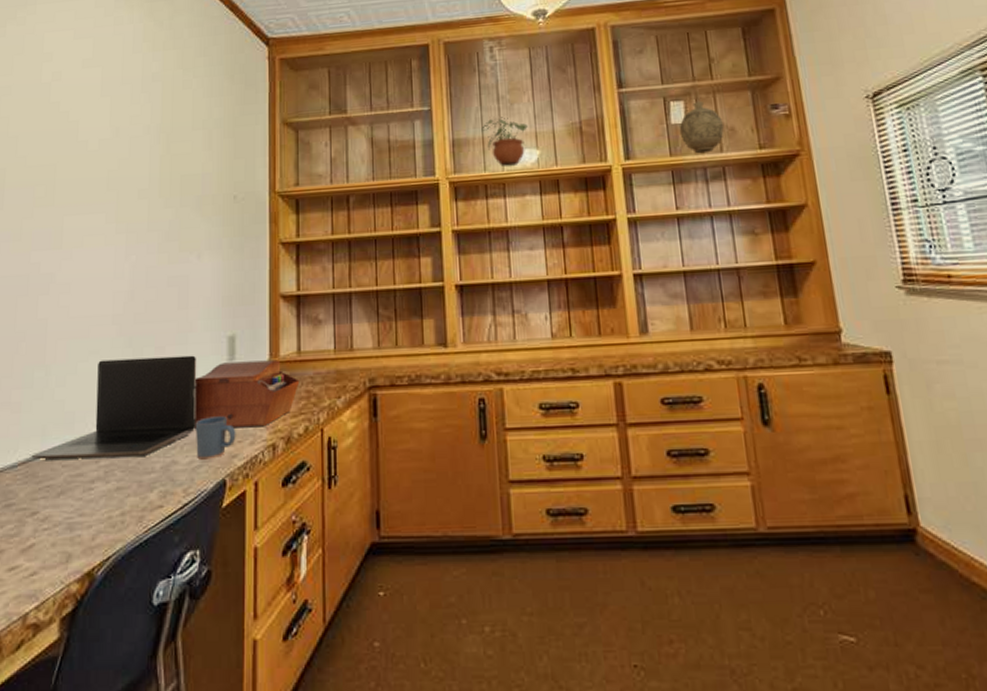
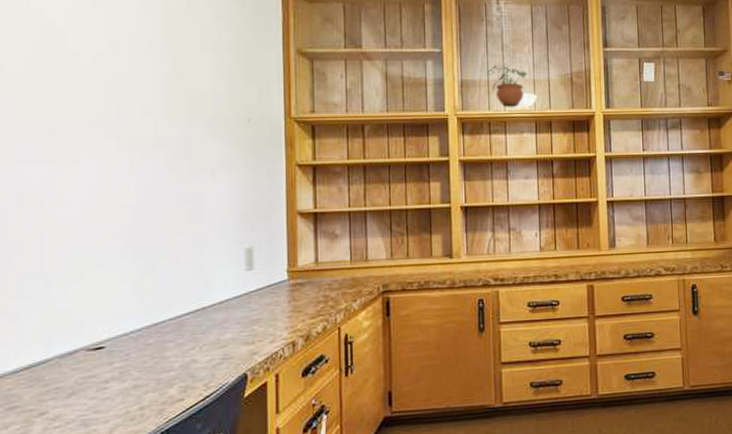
laptop computer: present [31,355,197,460] -> none [34,266,215,365]
sewing box: present [195,360,300,430] -> none [213,269,318,332]
mug: present [195,416,236,460] -> none [214,319,256,358]
decorative vase: present [679,101,724,154] -> none [649,64,683,107]

